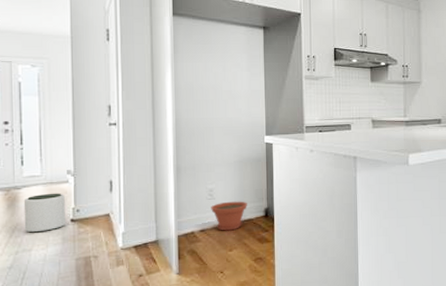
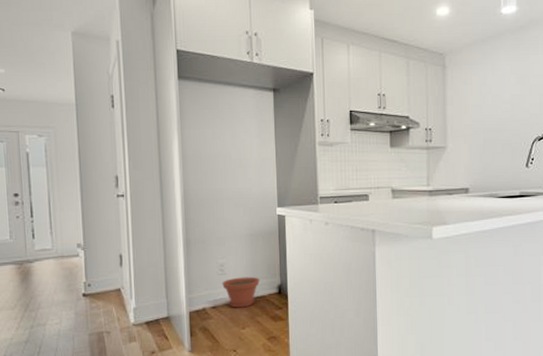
plant pot: present [23,193,65,233] -> none [36,267,78,307]

